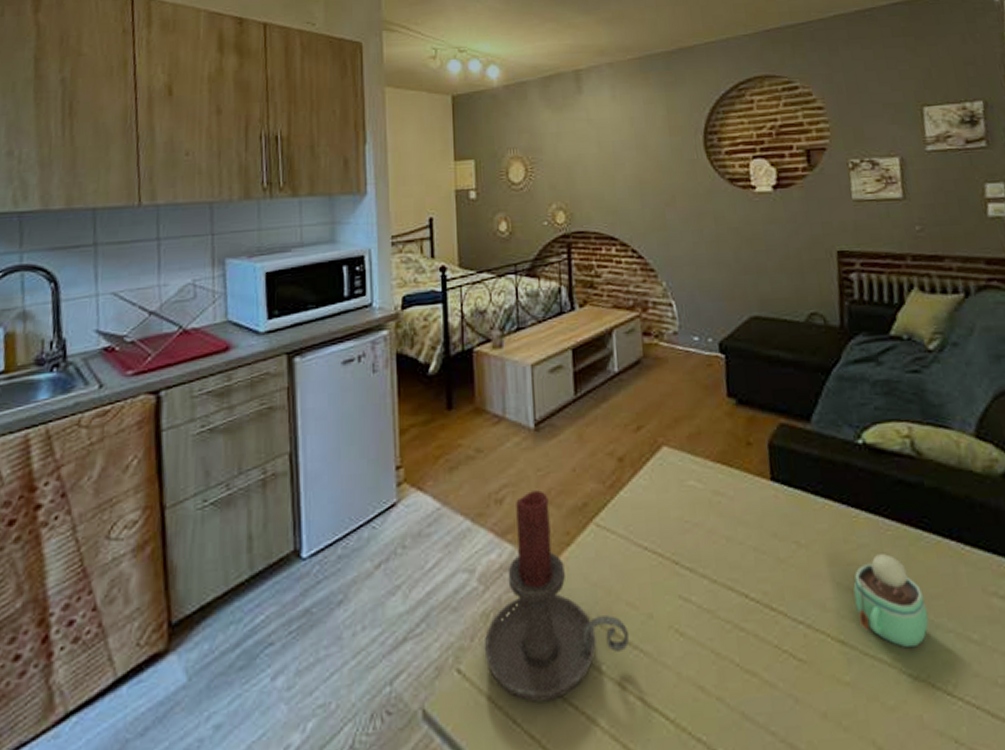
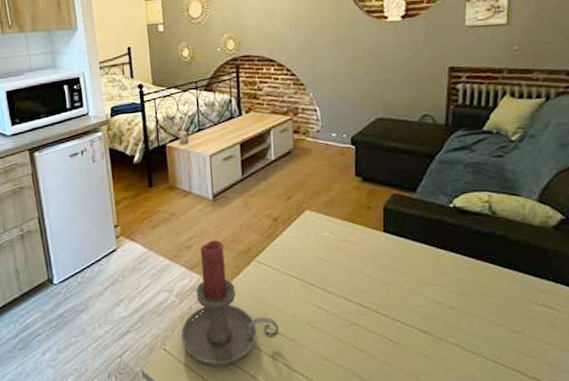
chocolate milk: present [853,554,929,648] -> none [436,278,487,335]

